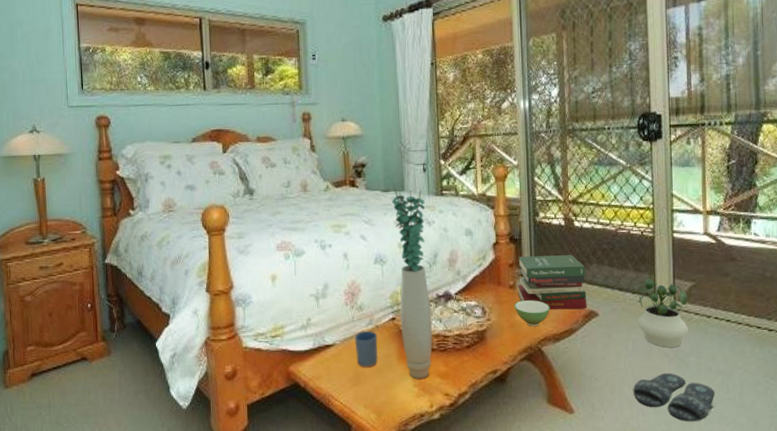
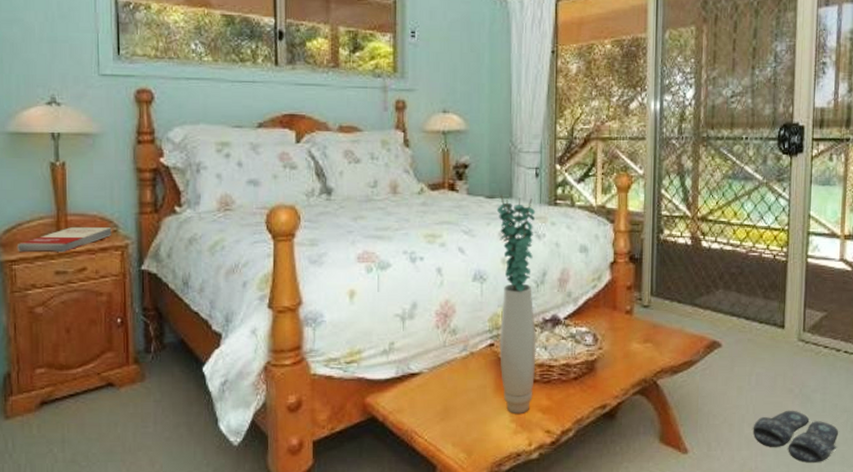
book: none [10,229,82,253] -> present [16,227,112,253]
mug: present [354,330,378,368] -> none [445,358,472,400]
bowl: present [514,300,550,327] -> none [630,328,670,357]
books: present [517,255,587,310] -> none [634,278,711,339]
potted plant: present [637,278,689,348] -> none [762,307,818,383]

